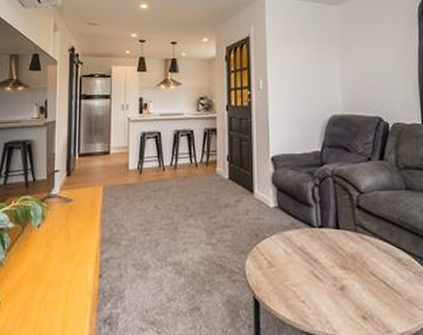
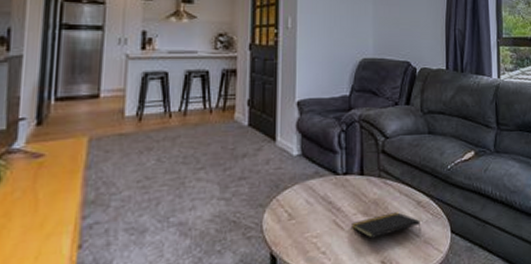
notepad: none [330,268,404,292] -> present [352,212,421,239]

